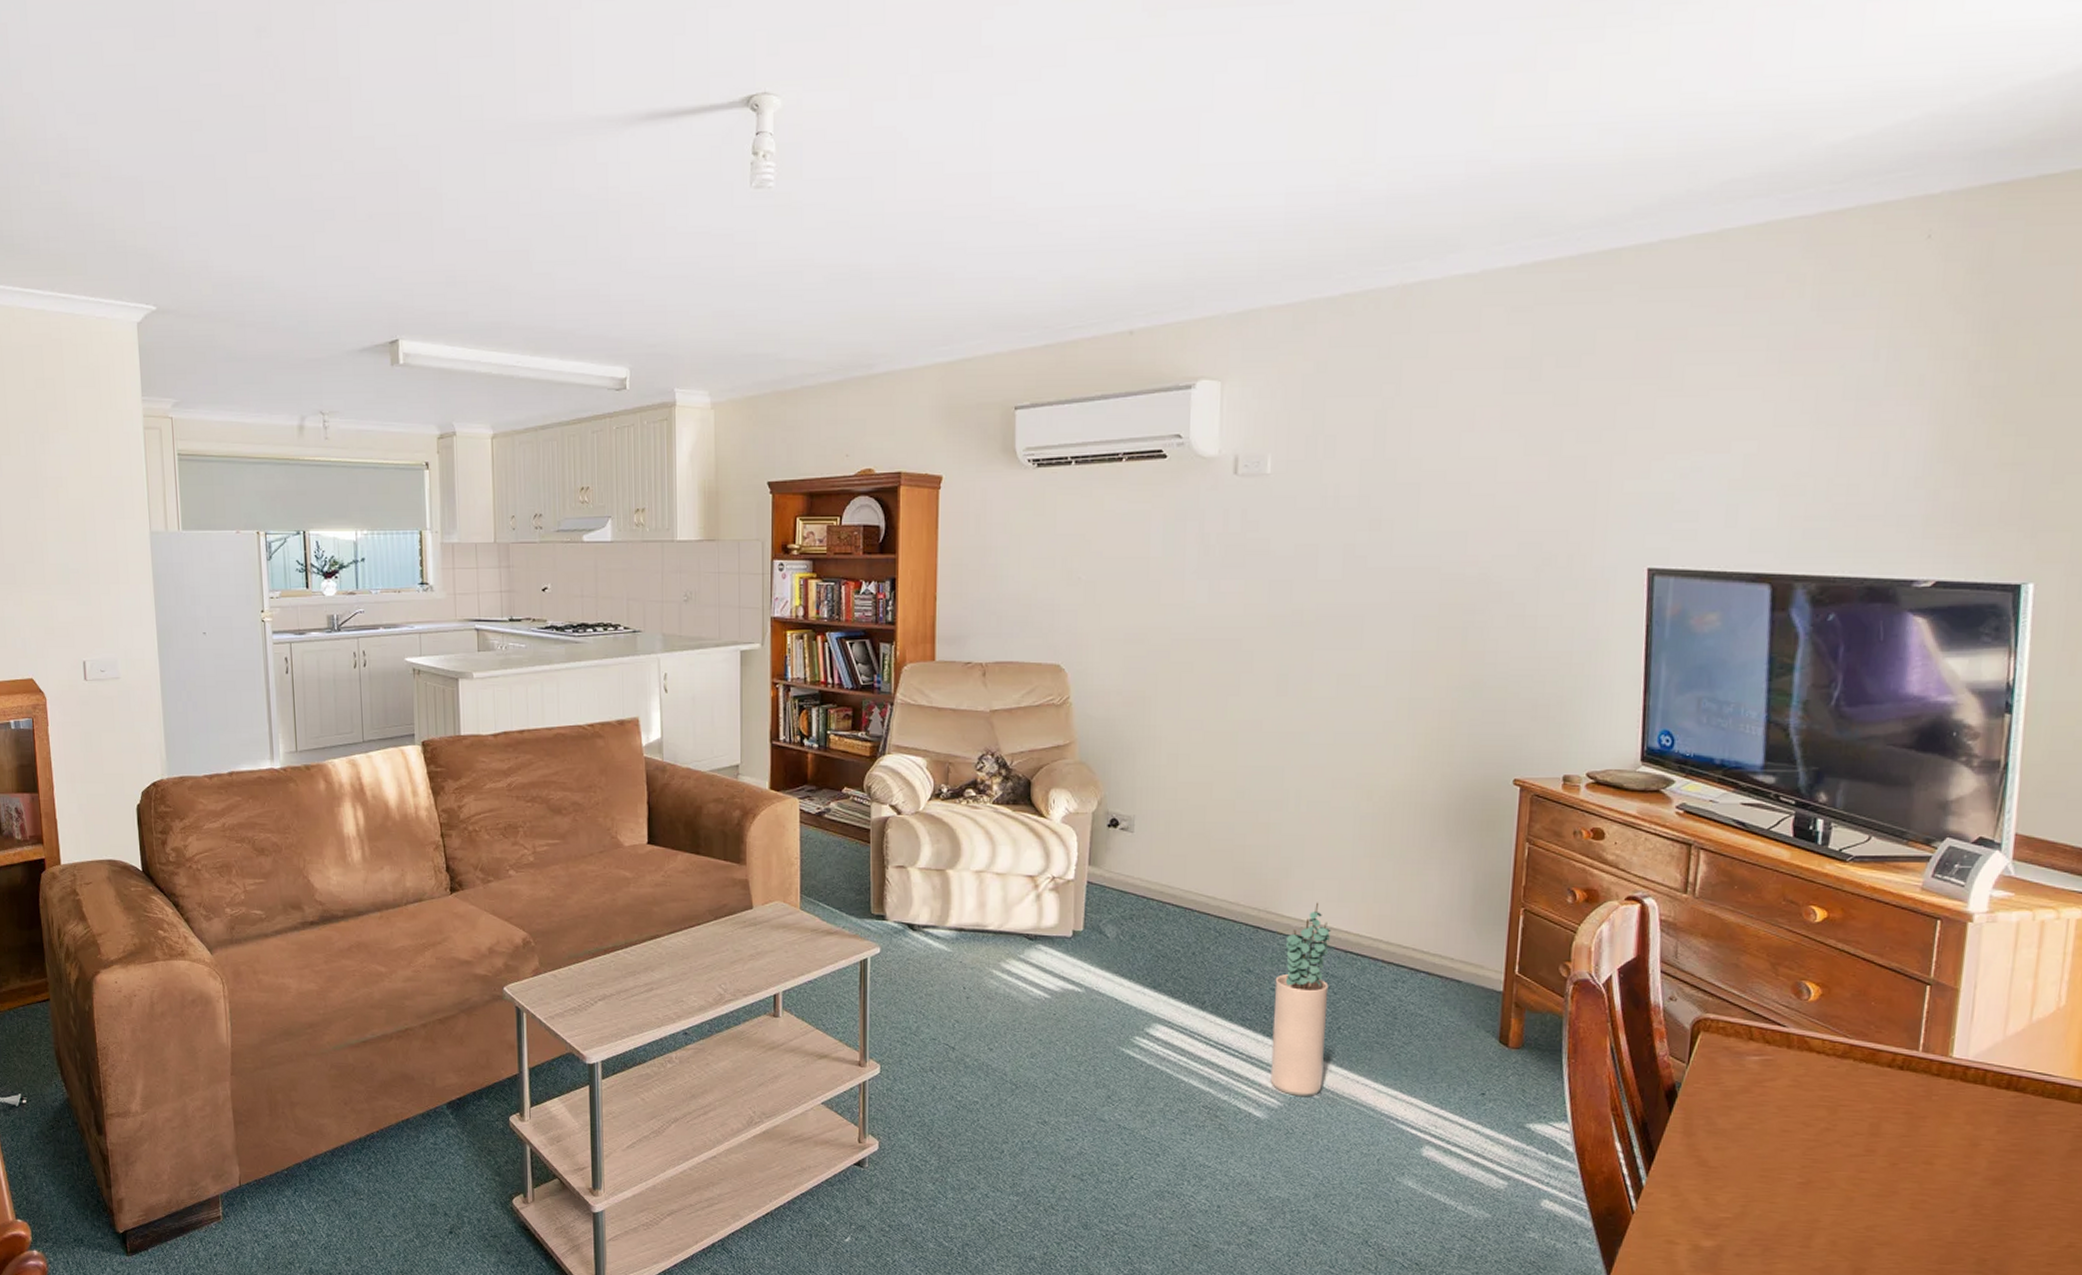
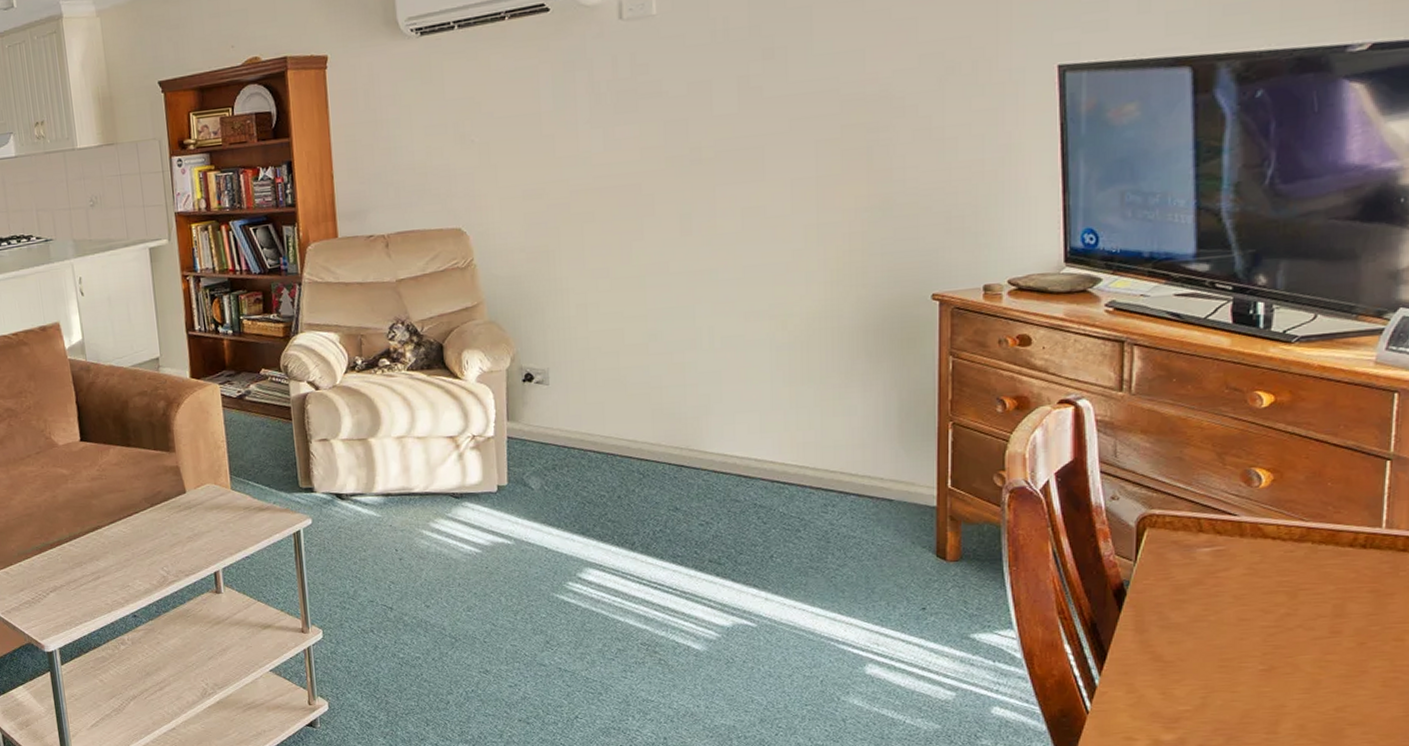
vase: present [1270,902,1331,1097] -> none [703,435,759,627]

